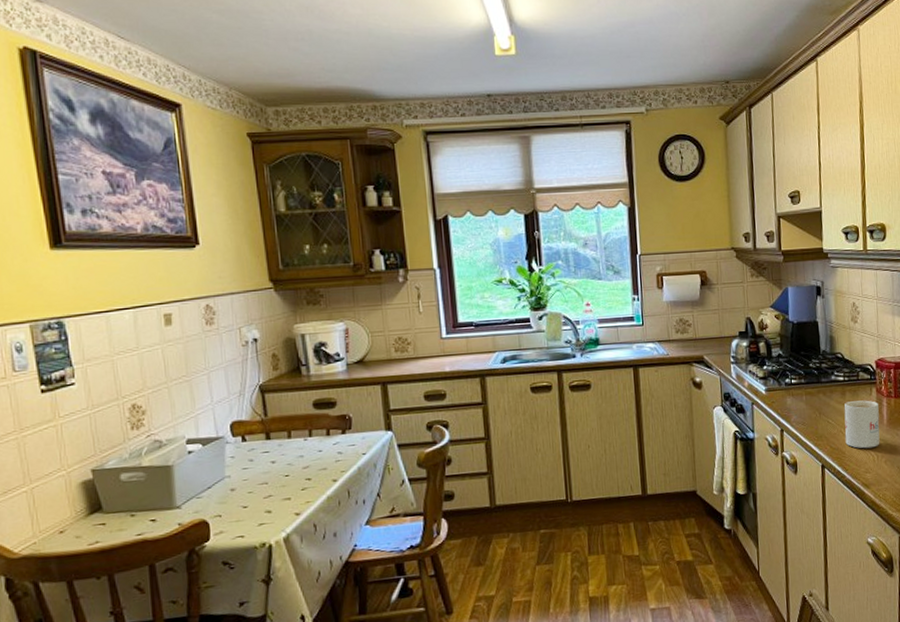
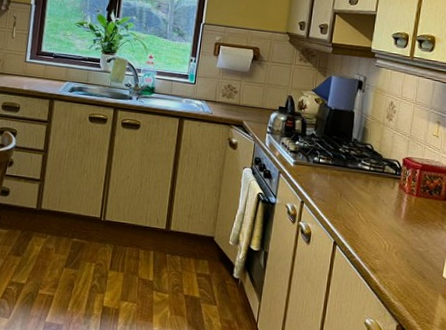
mug: present [844,400,880,449] -> none [360,190,399,238]

